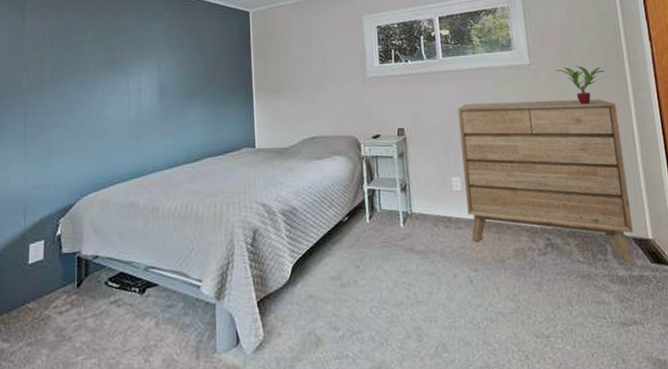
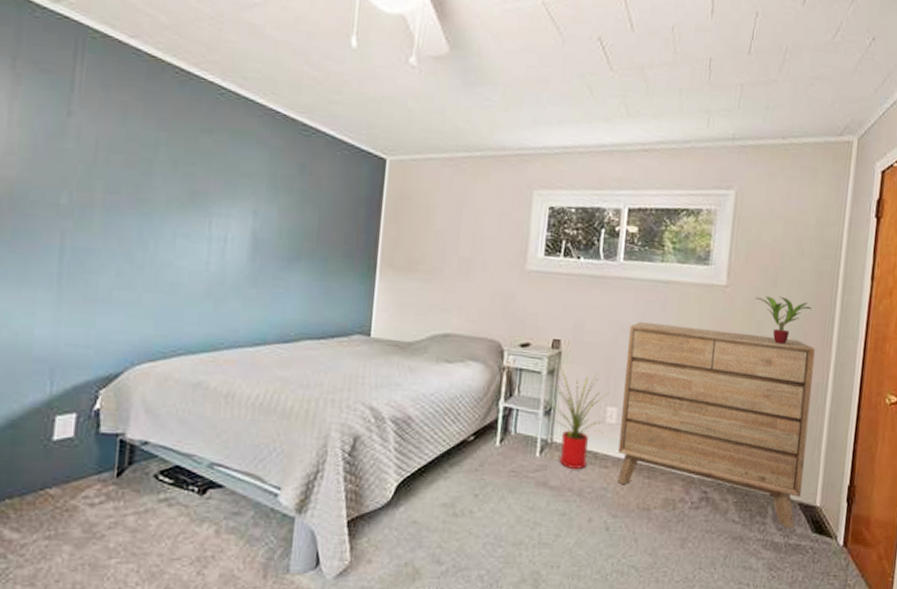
house plant: none [398,150,457,234] -> present [545,367,612,469]

